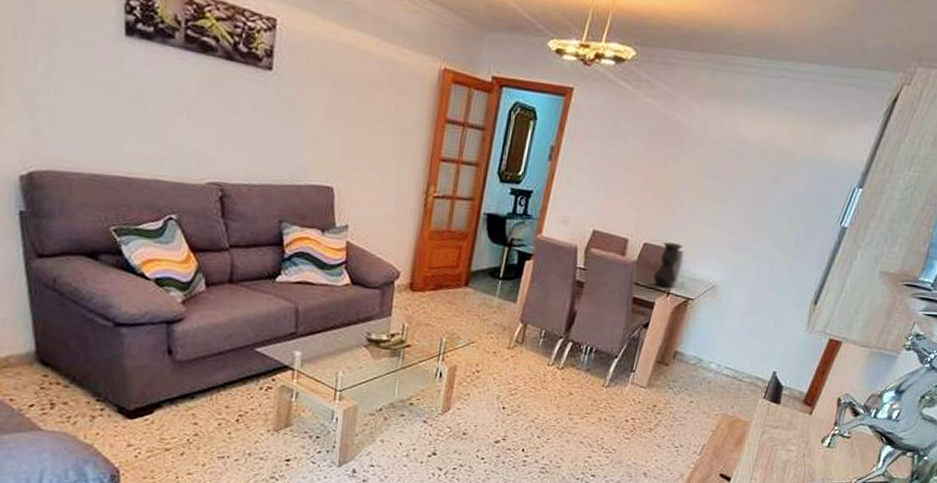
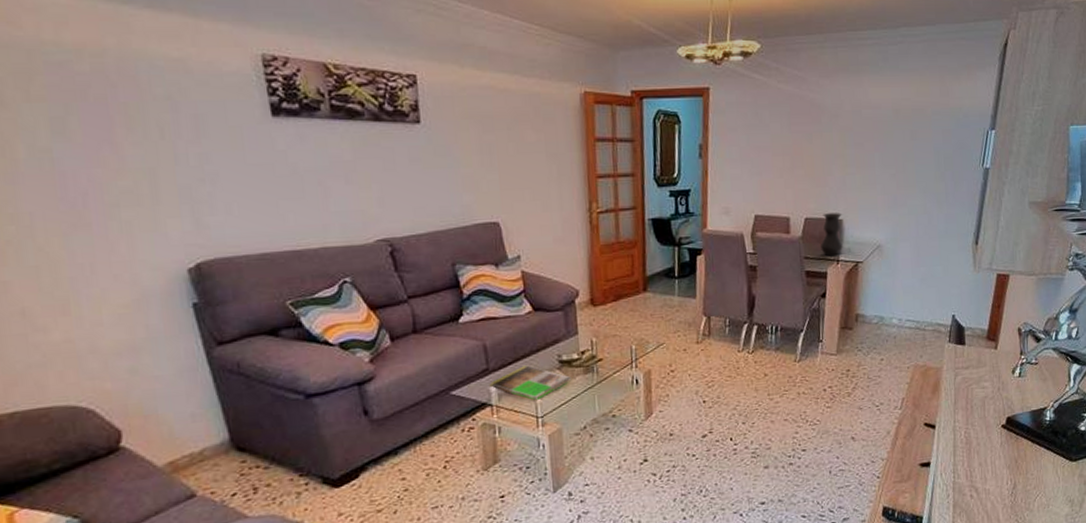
magazine: none [294,337,377,374] -> present [489,365,572,401]

